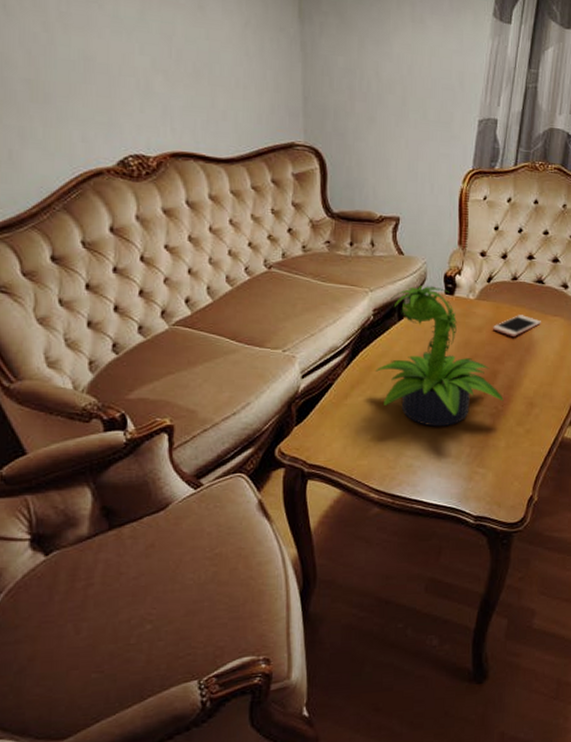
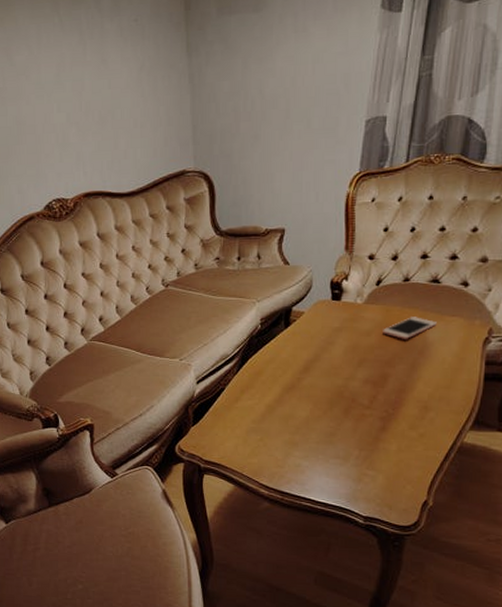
potted plant: present [375,284,504,427] -> none [264,292,395,429]

